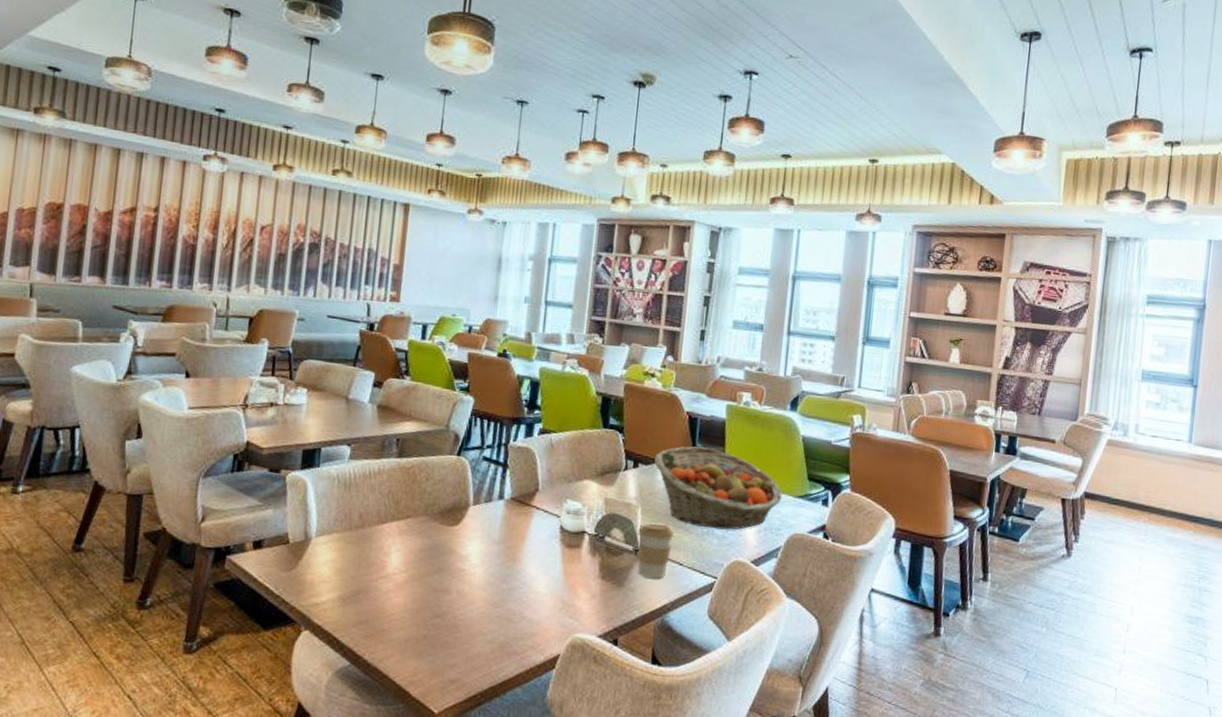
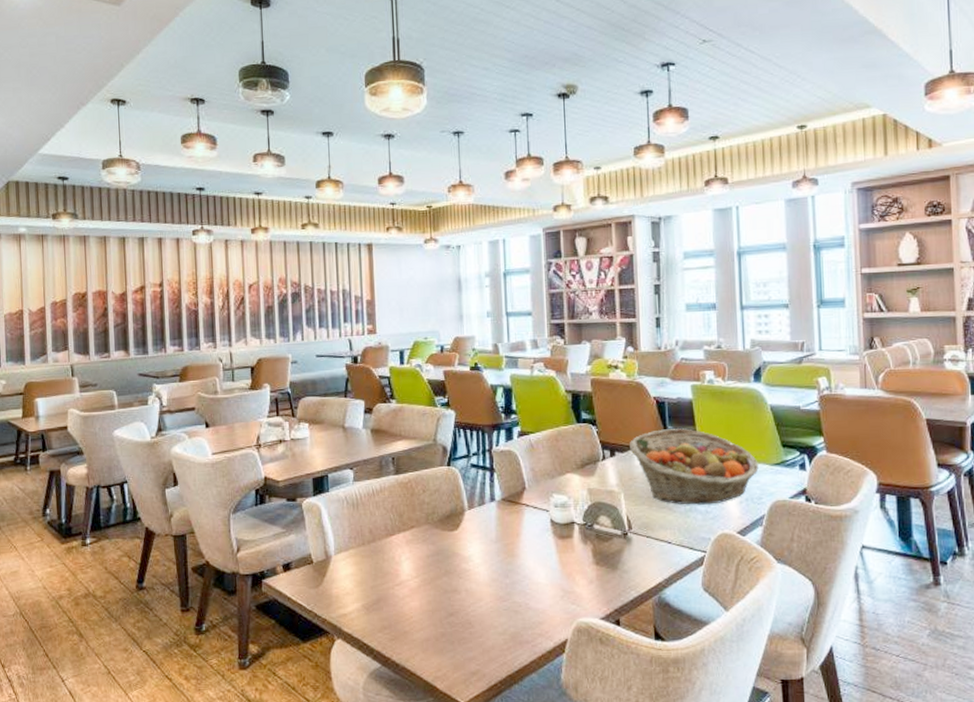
coffee cup: present [638,524,674,579] -> none [624,507,658,559]

